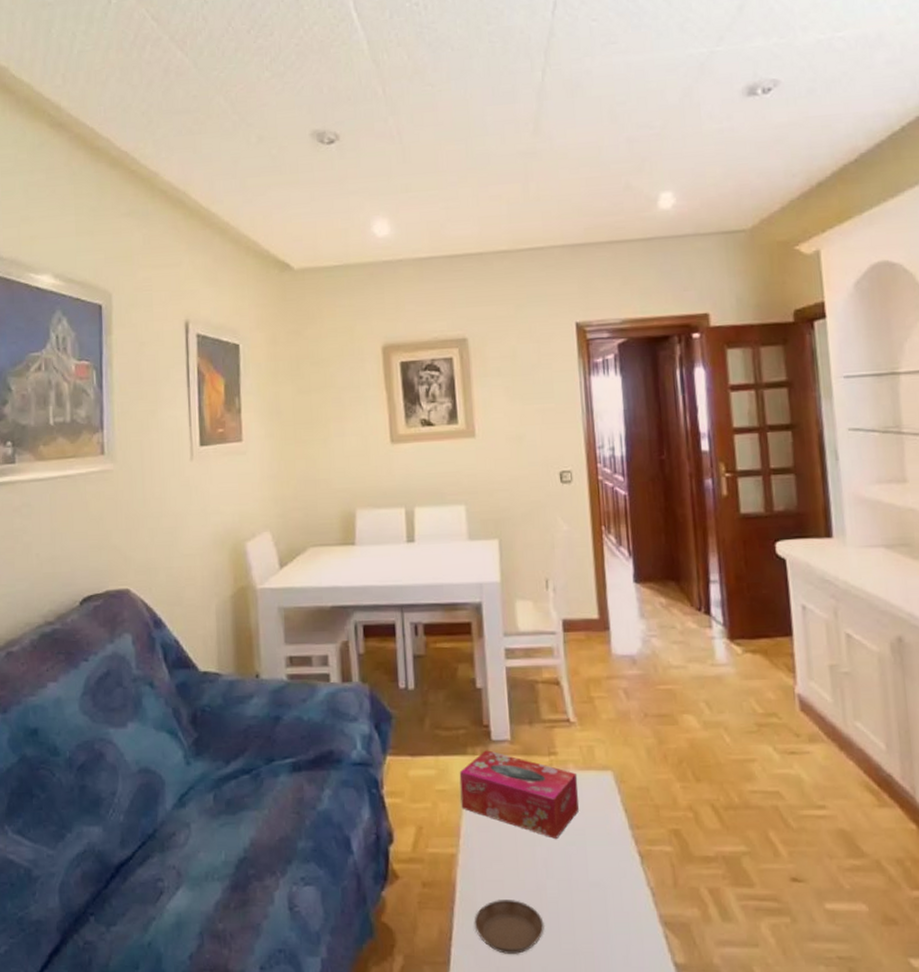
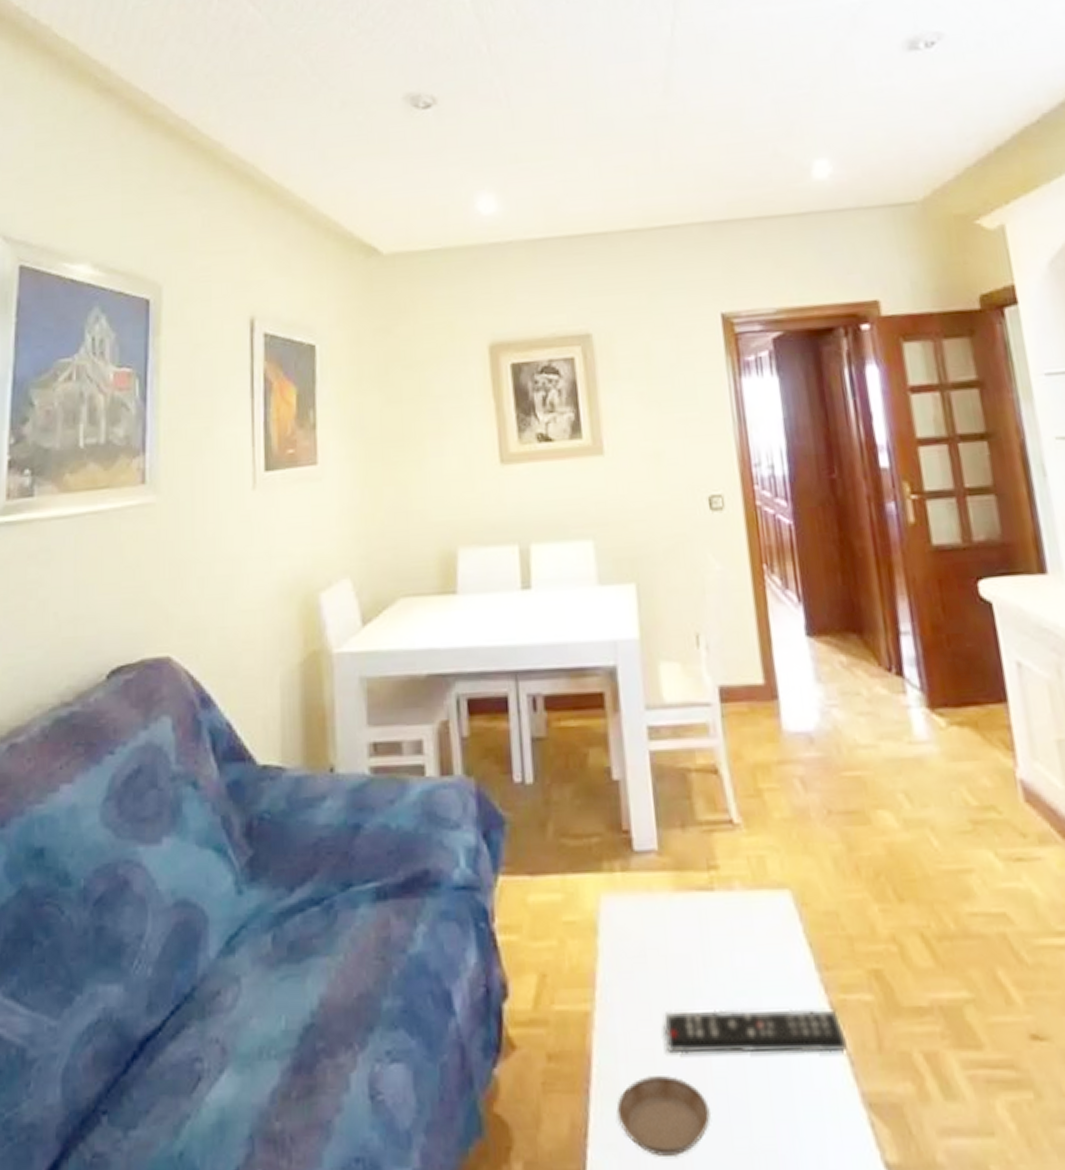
tissue box: present [459,750,579,839] -> none [593,864,749,987]
remote control: none [511,855,652,887] -> present [663,1009,849,1054]

